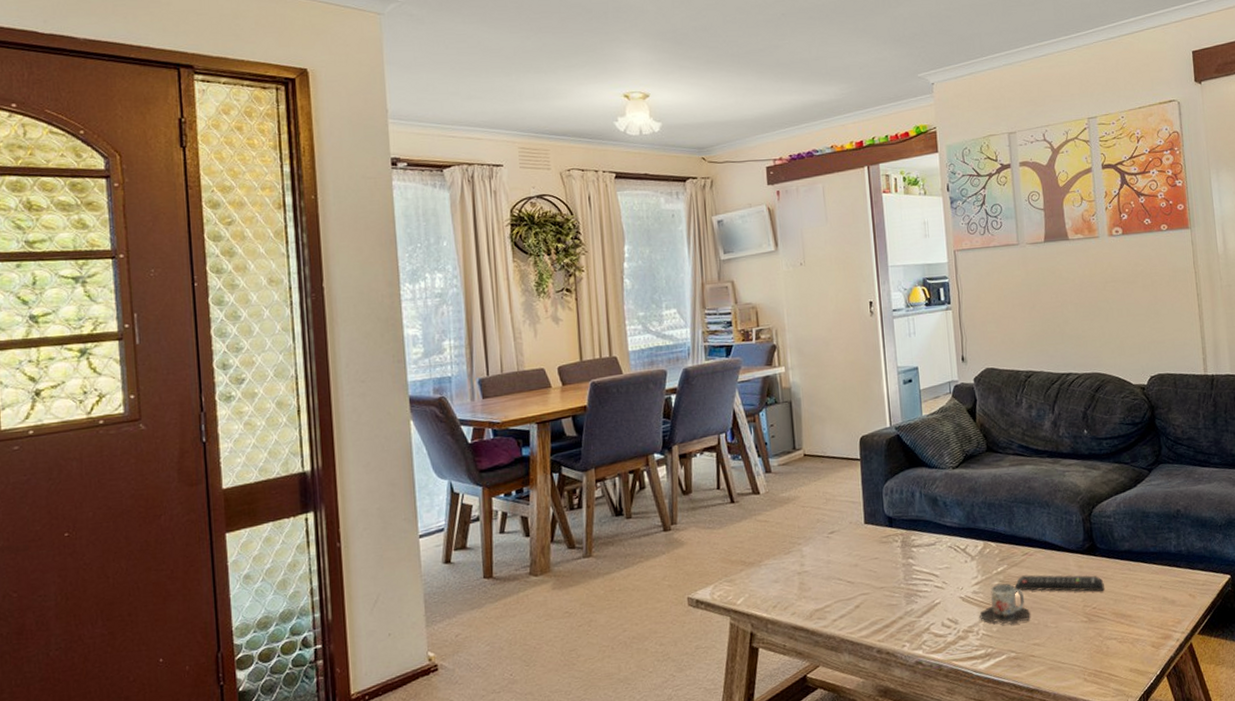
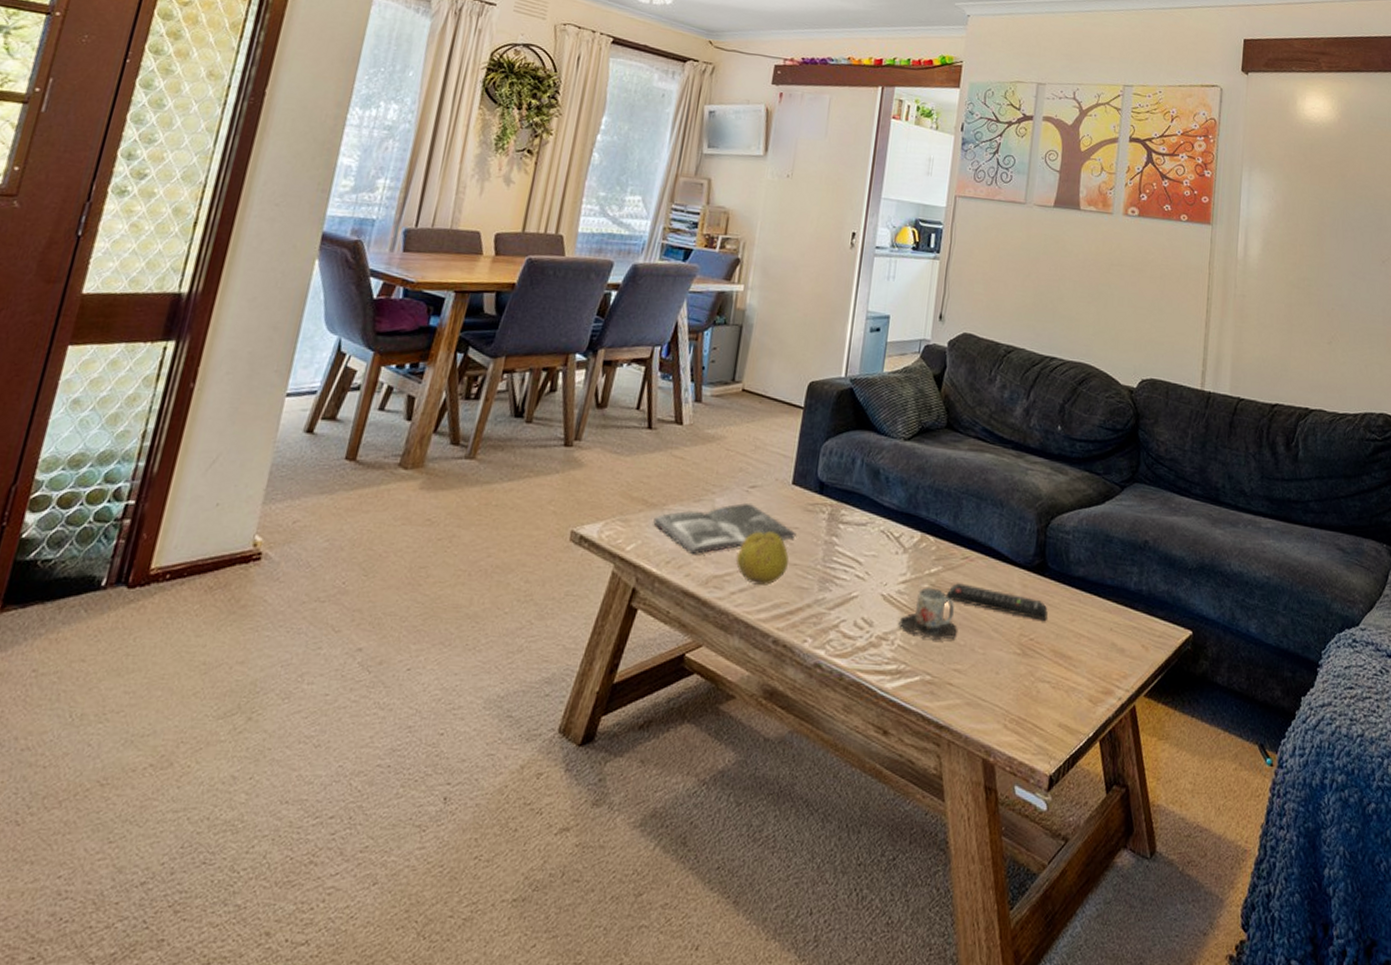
magazine: none [754,546,877,597] -> present [653,502,796,555]
fruit: none [830,565,876,610] -> present [736,531,789,585]

